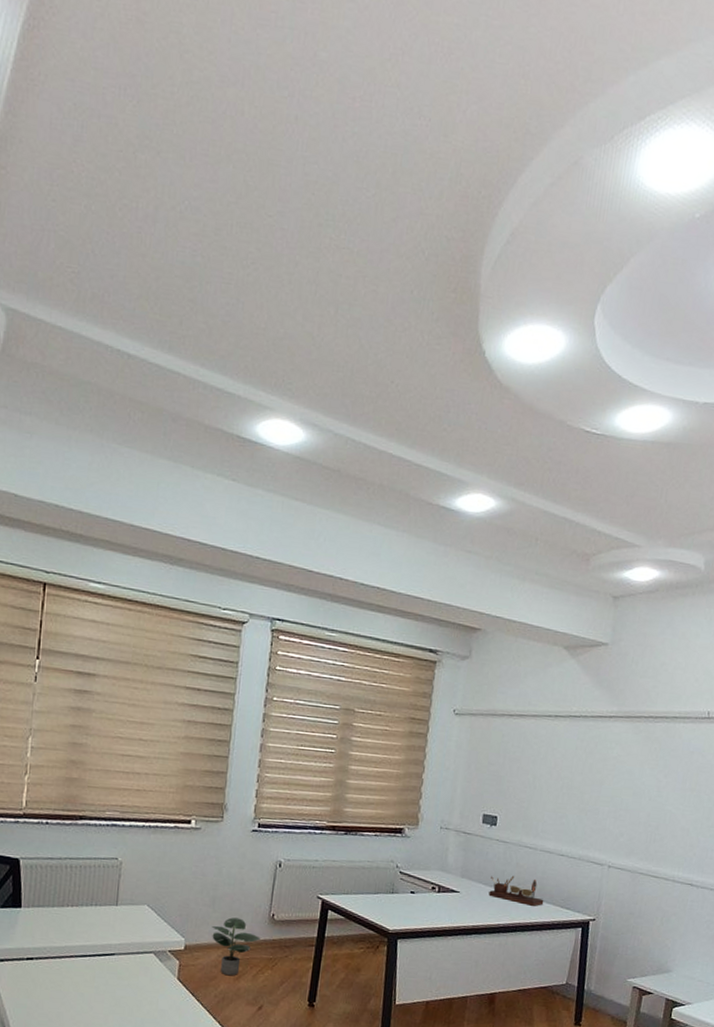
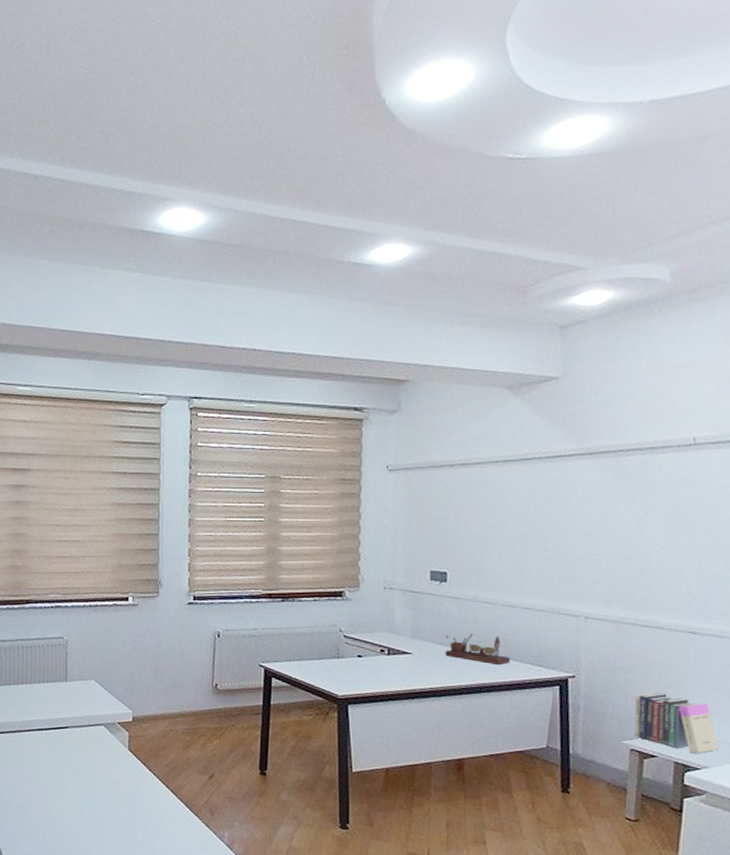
potted plant: present [211,917,261,976] -> none [157,689,206,746]
books: none [637,936,701,992] -> present [634,692,719,754]

